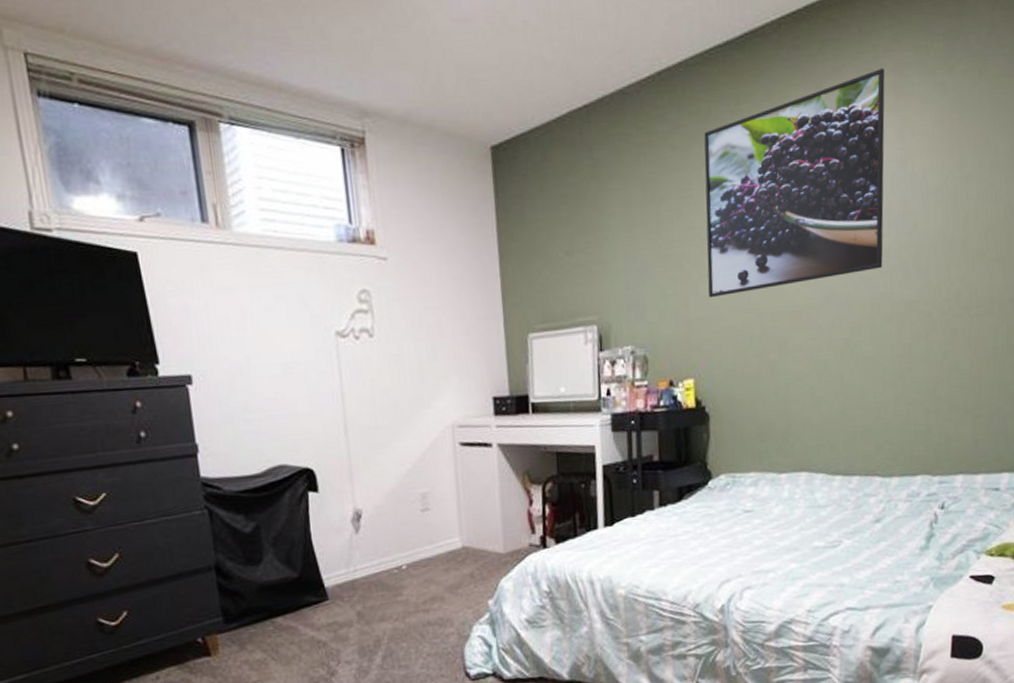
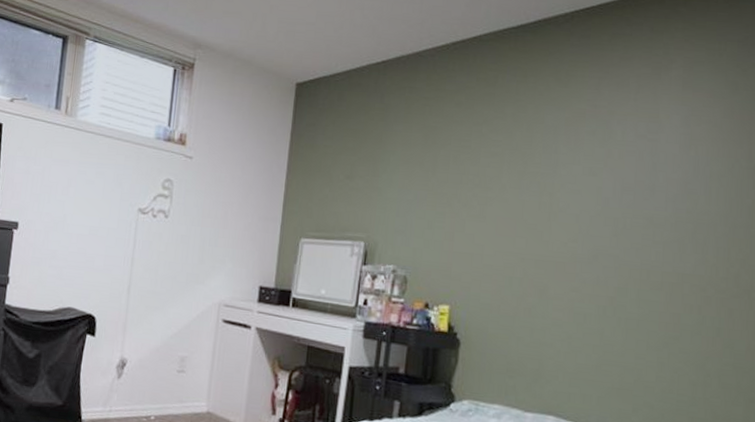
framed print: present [704,67,885,298] -> none [475,62,674,238]

